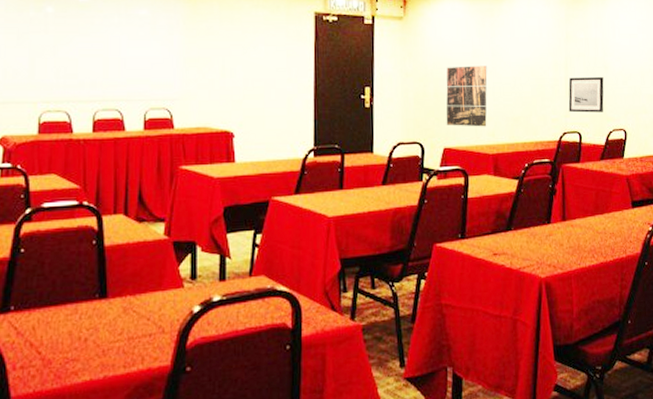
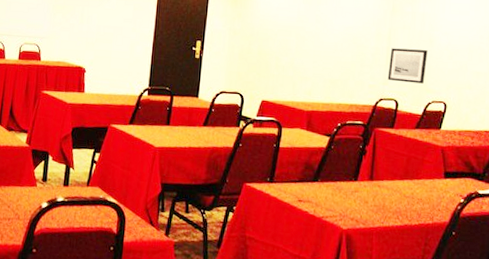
wall art: present [446,66,487,127] -> none [266,29,310,86]

